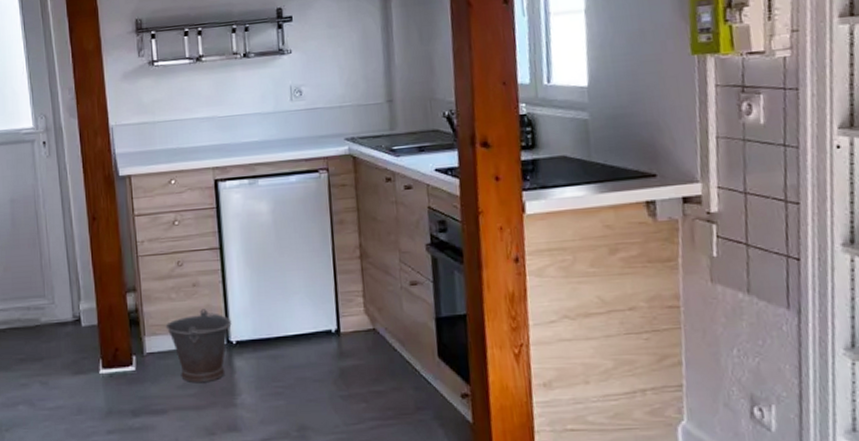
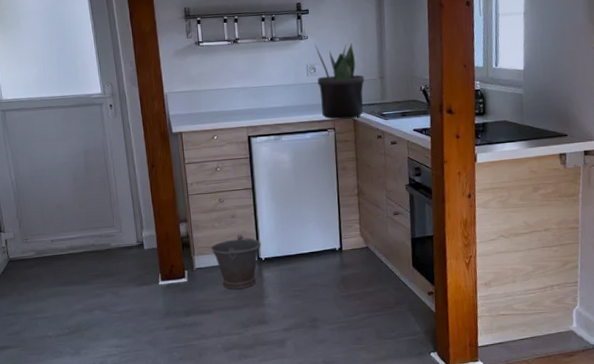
planter: none [300,57,367,158] -> present [315,43,364,120]

